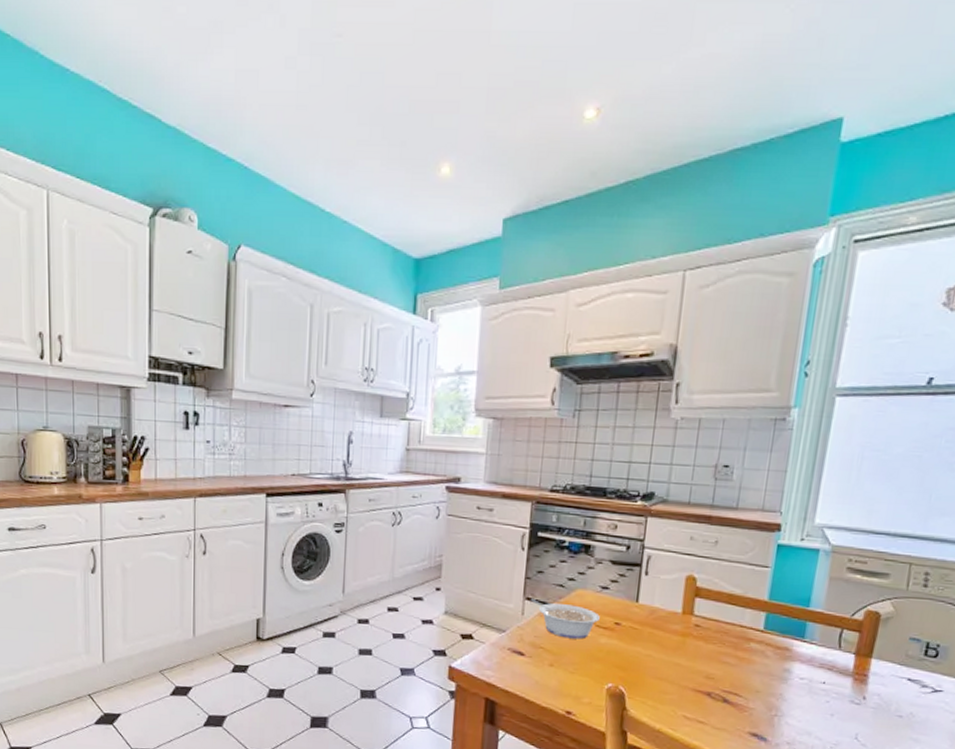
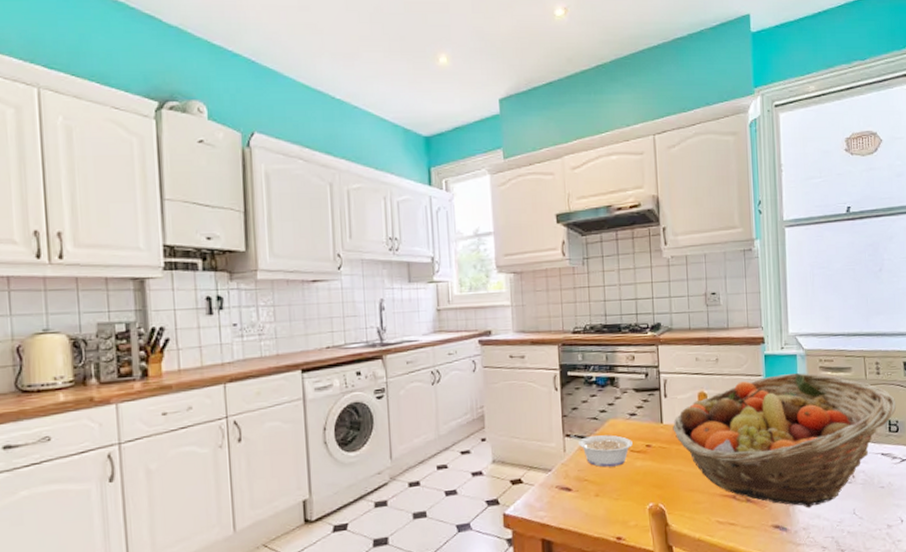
fruit basket: none [649,569,942,723] -> present [672,373,897,508]

